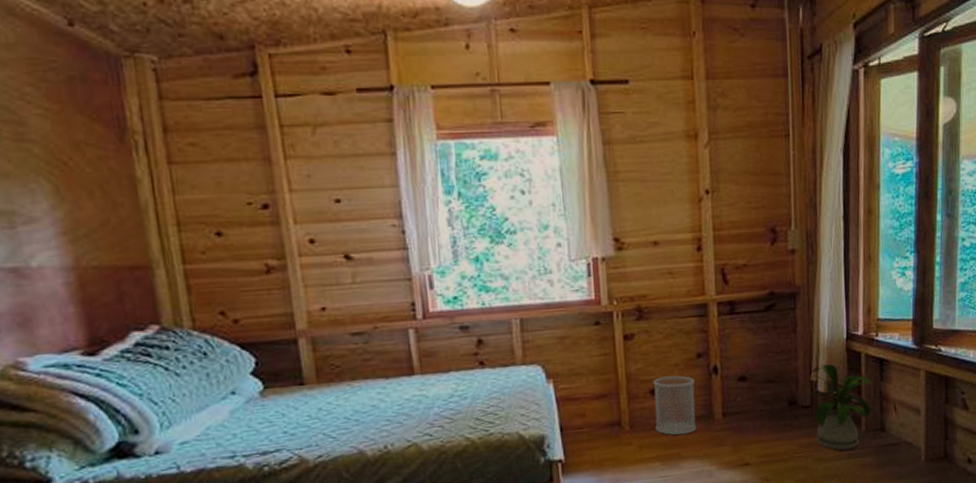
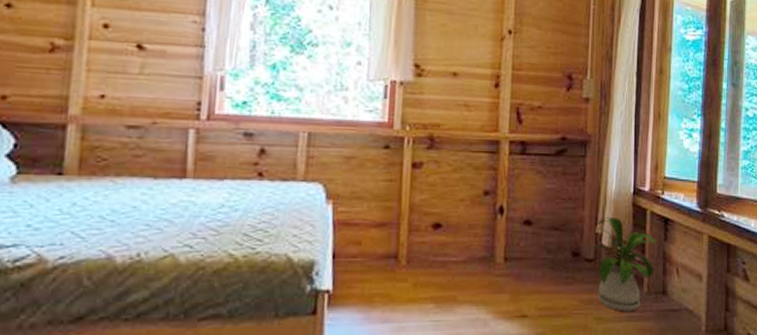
wastebasket: present [653,375,697,436] -> none [433,211,480,276]

